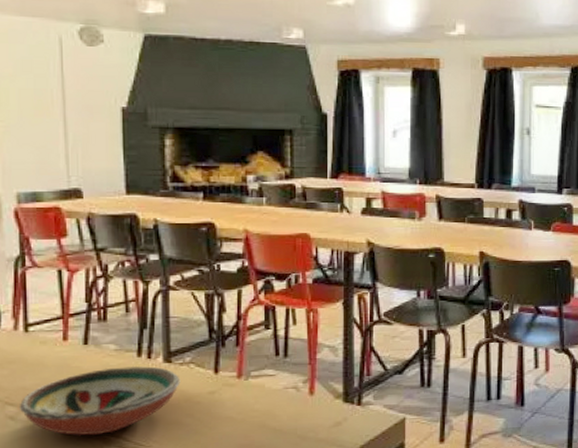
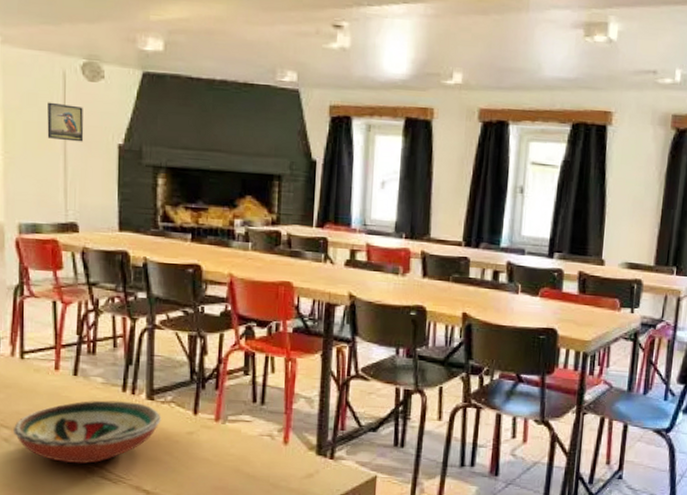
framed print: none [44,68,84,107] -> present [47,102,84,142]

